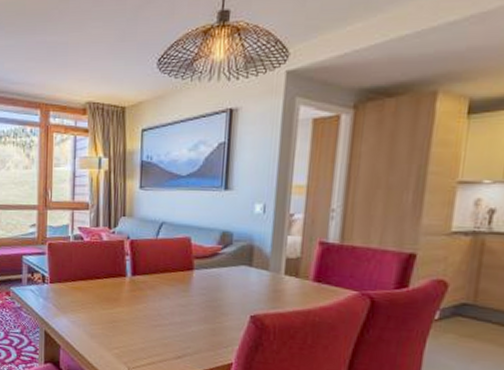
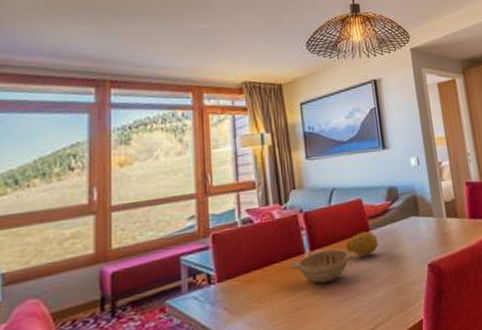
decorative bowl: none [110,278,177,307] -> present [289,249,357,283]
fruit: none [167,269,201,293] -> present [346,231,379,258]

